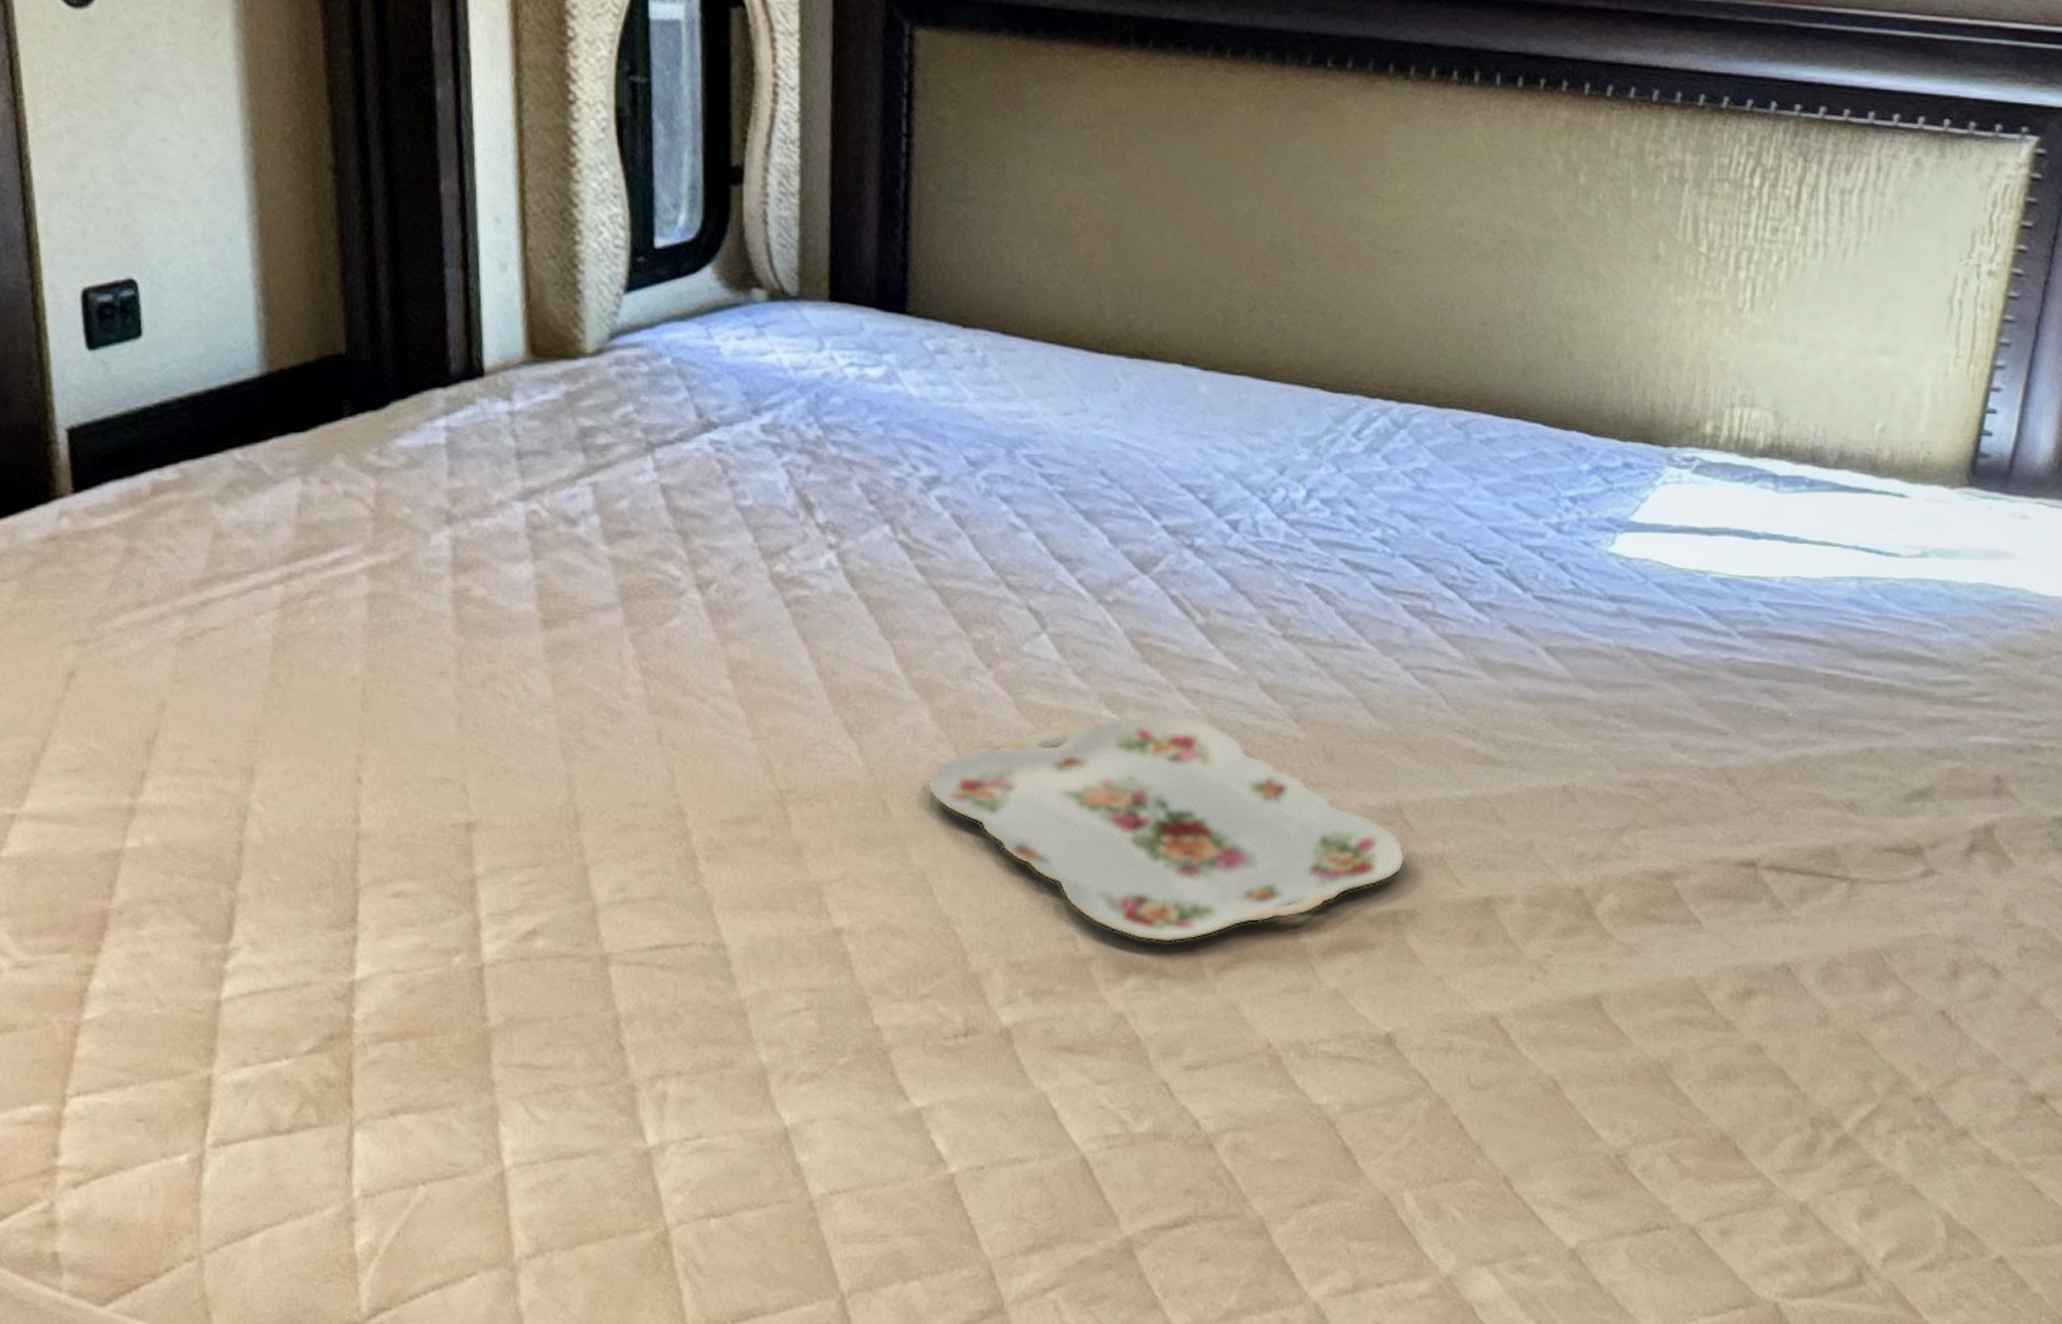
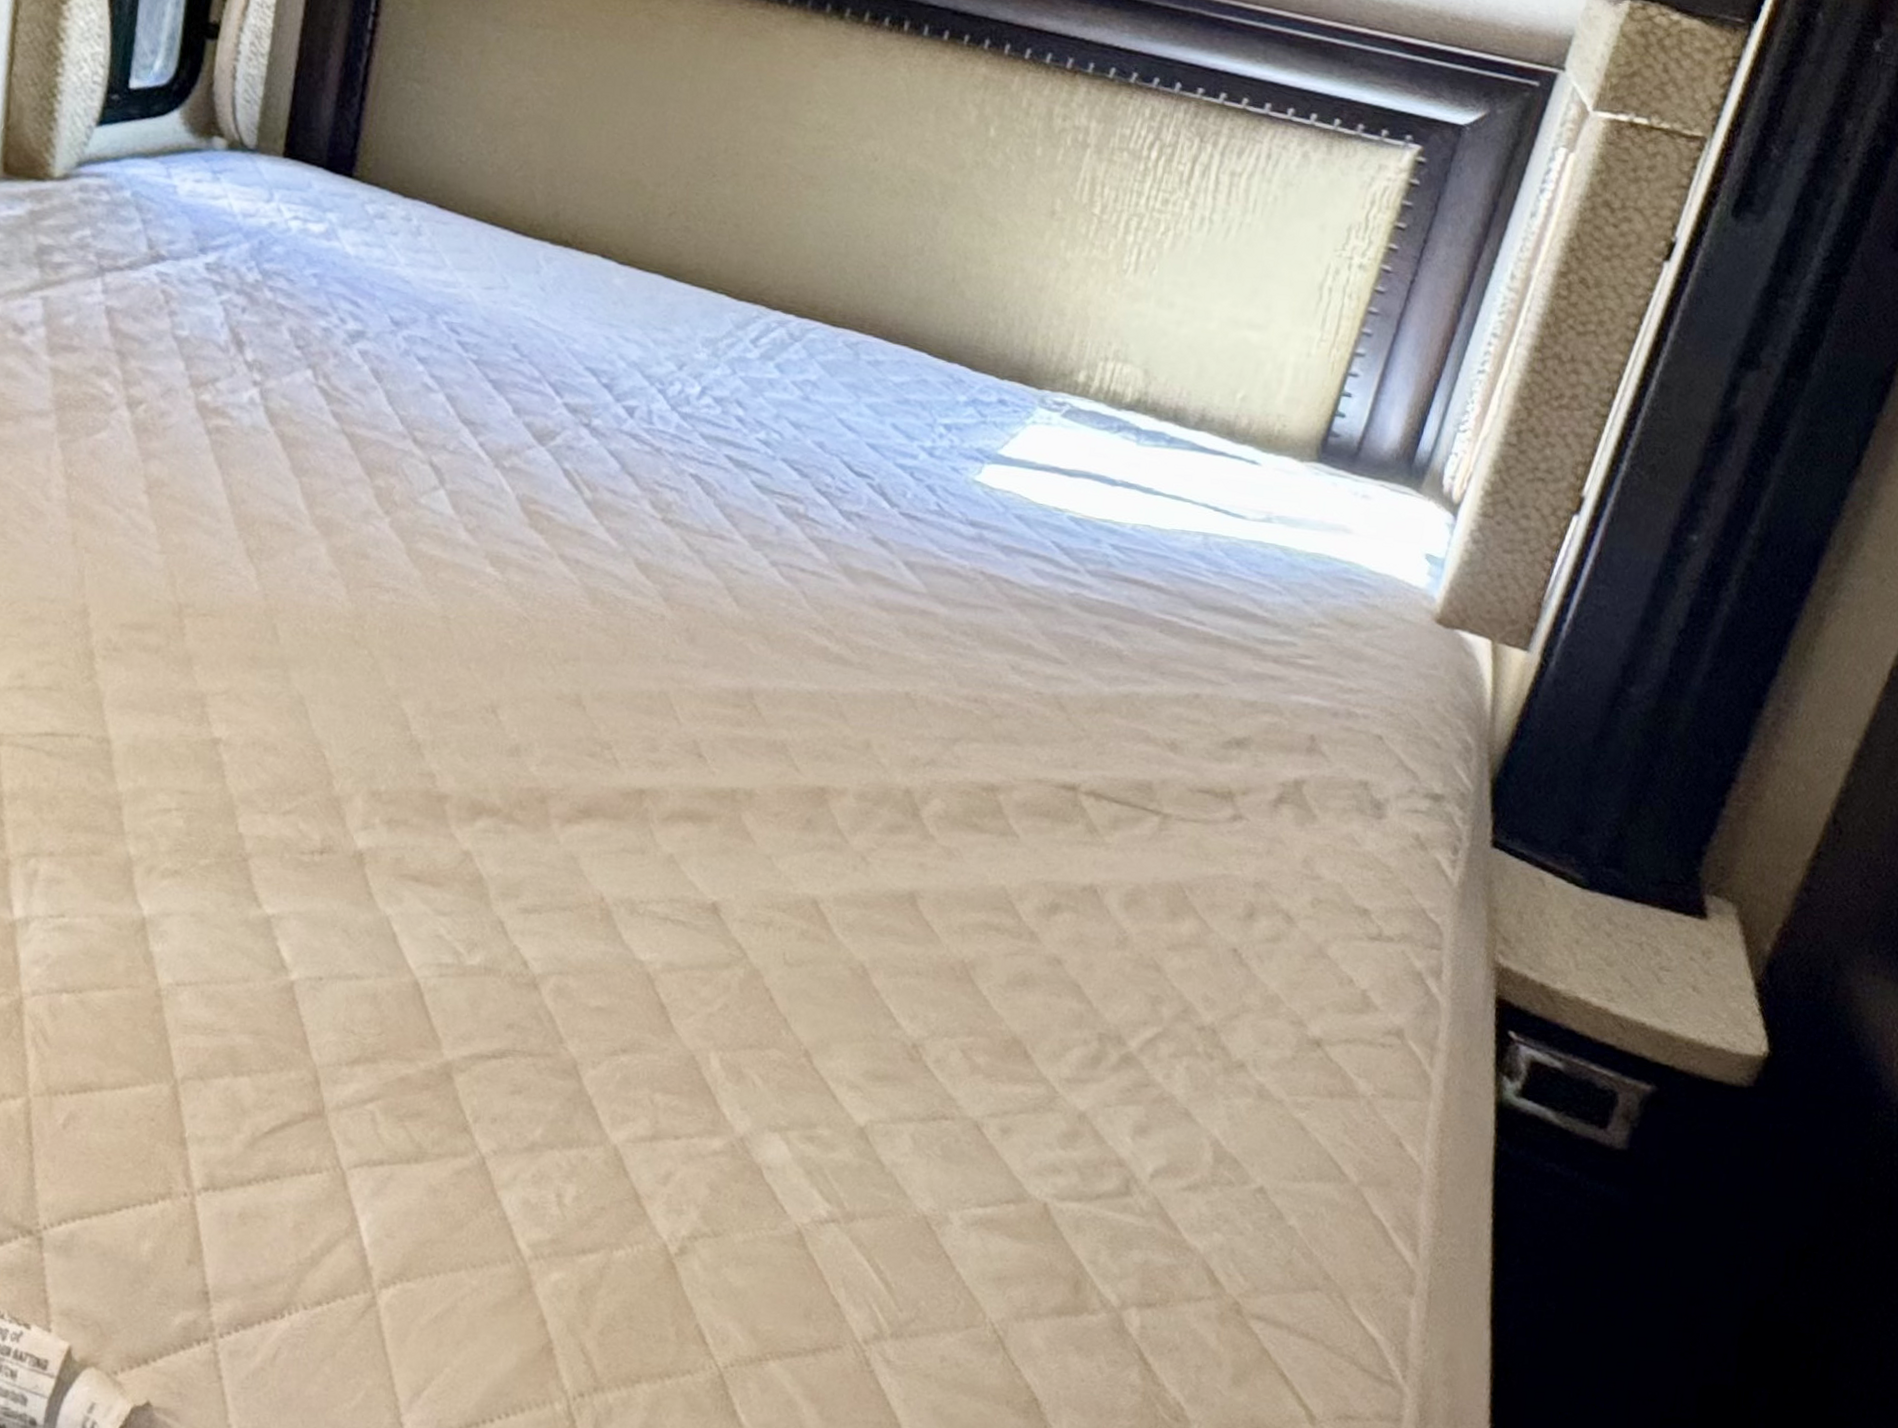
serving tray: present [926,715,1405,943] -> none [315,575,752,792]

